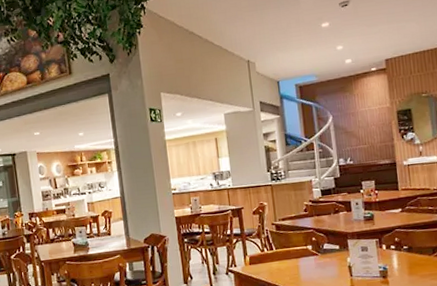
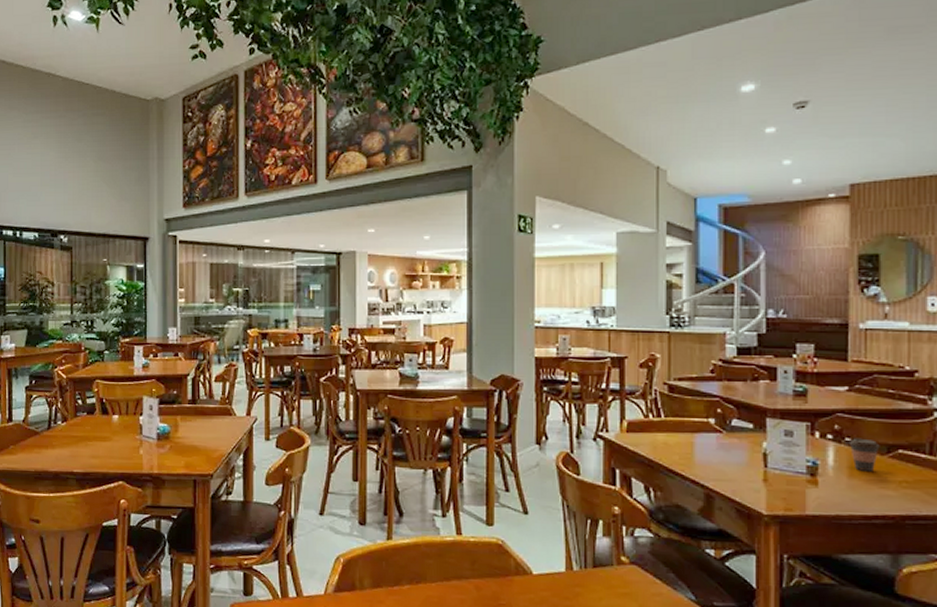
coffee cup: none [406,245,428,269] -> present [848,438,880,471]

